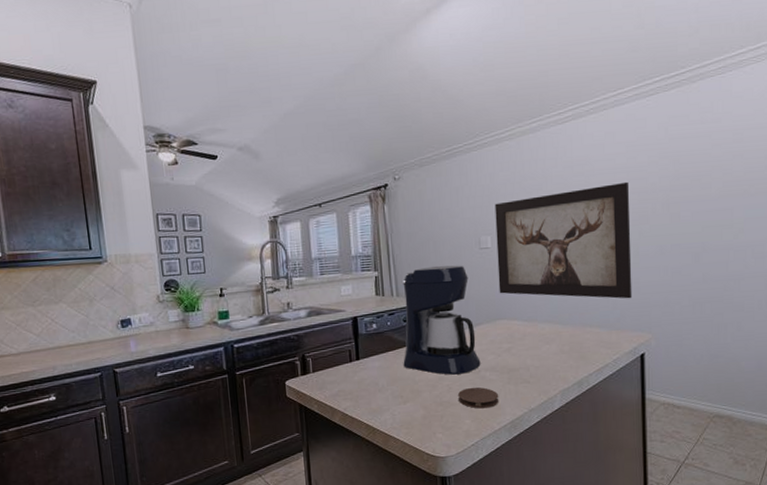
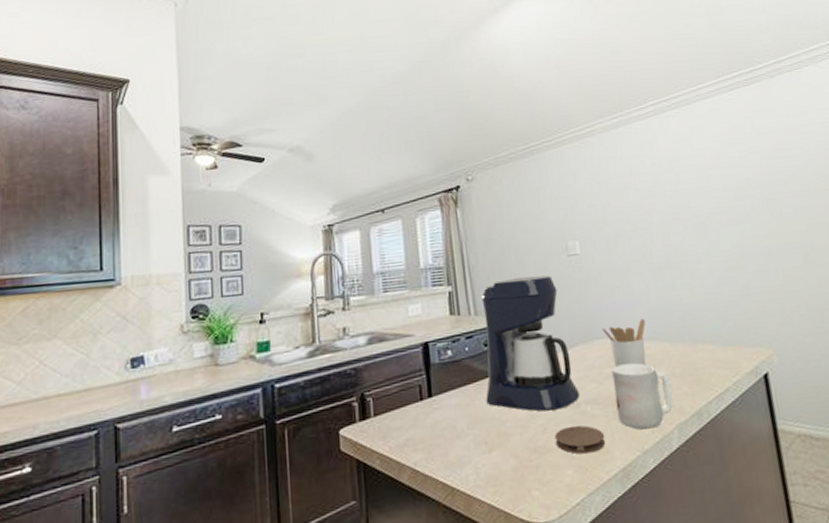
wall art: present [494,181,633,299] -> none [580,178,745,309]
utensil holder: none [505,304,542,343] -> present [603,318,647,367]
mug: none [509,340,559,393] -> present [611,363,674,430]

